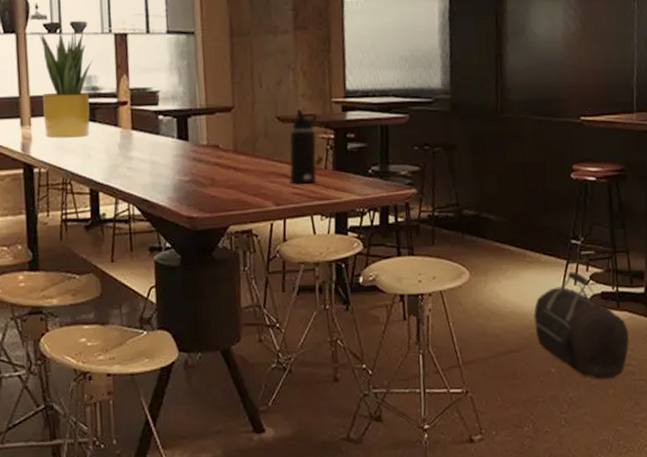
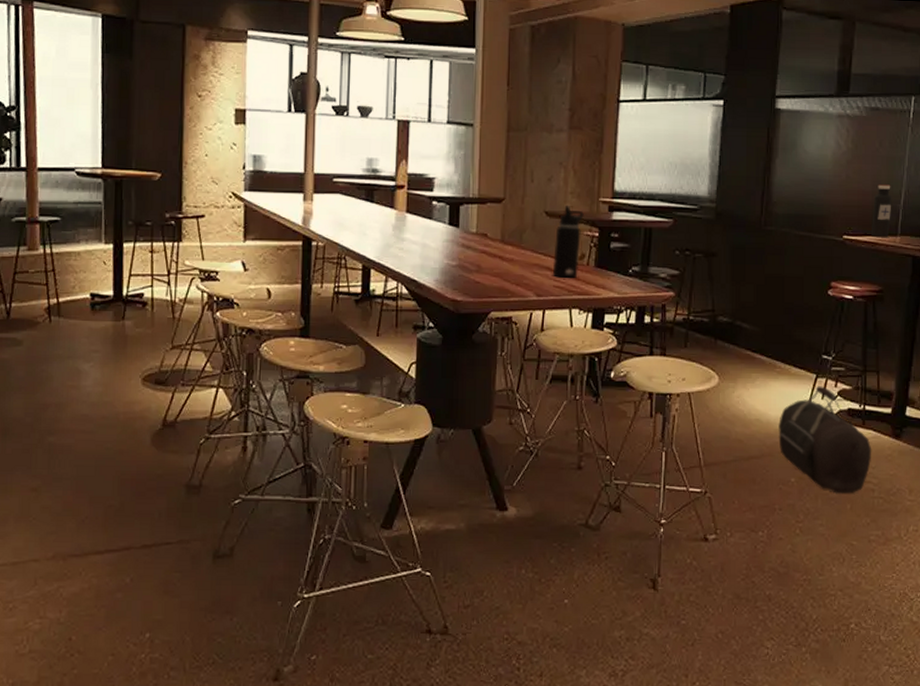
planter: present [38,28,93,139] -> none [325,112,376,216]
water bottle: none [607,62,626,117] -> present [870,184,892,238]

